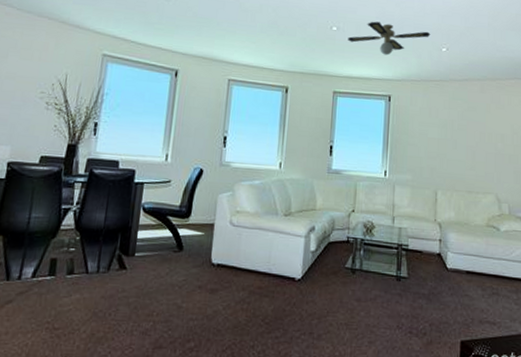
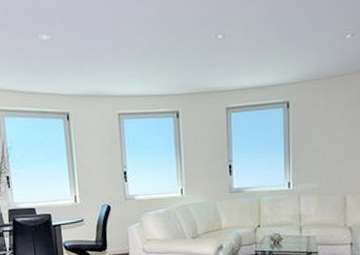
ceiling fan: present [348,21,431,56] -> none [236,18,331,57]

